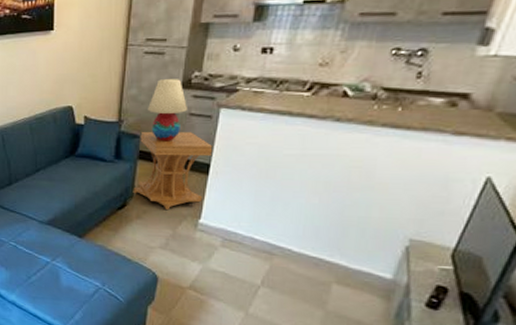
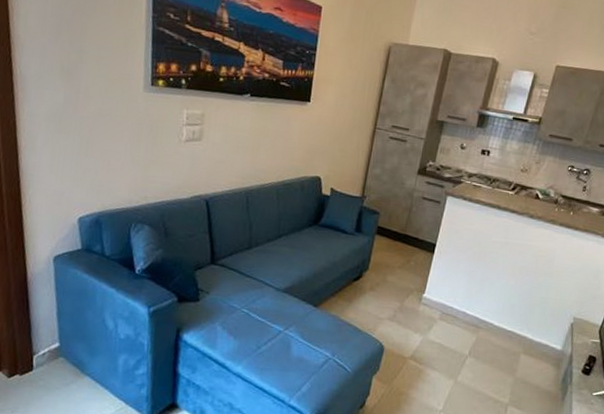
side table: present [133,132,213,209] -> none [368,209,440,283]
table lamp: present [148,79,188,141] -> none [388,163,422,221]

